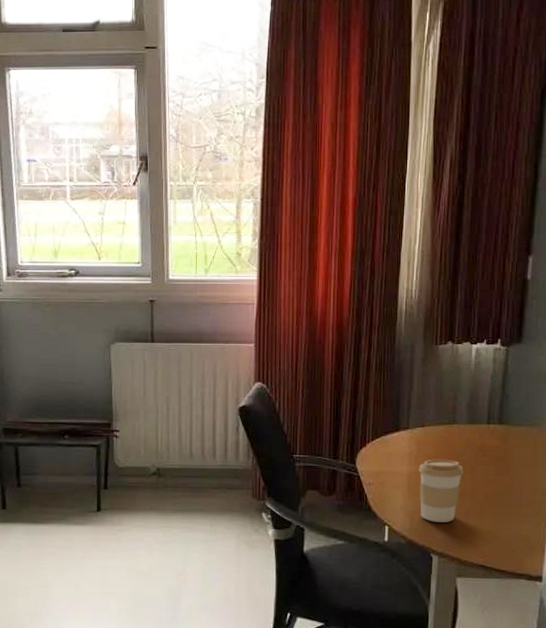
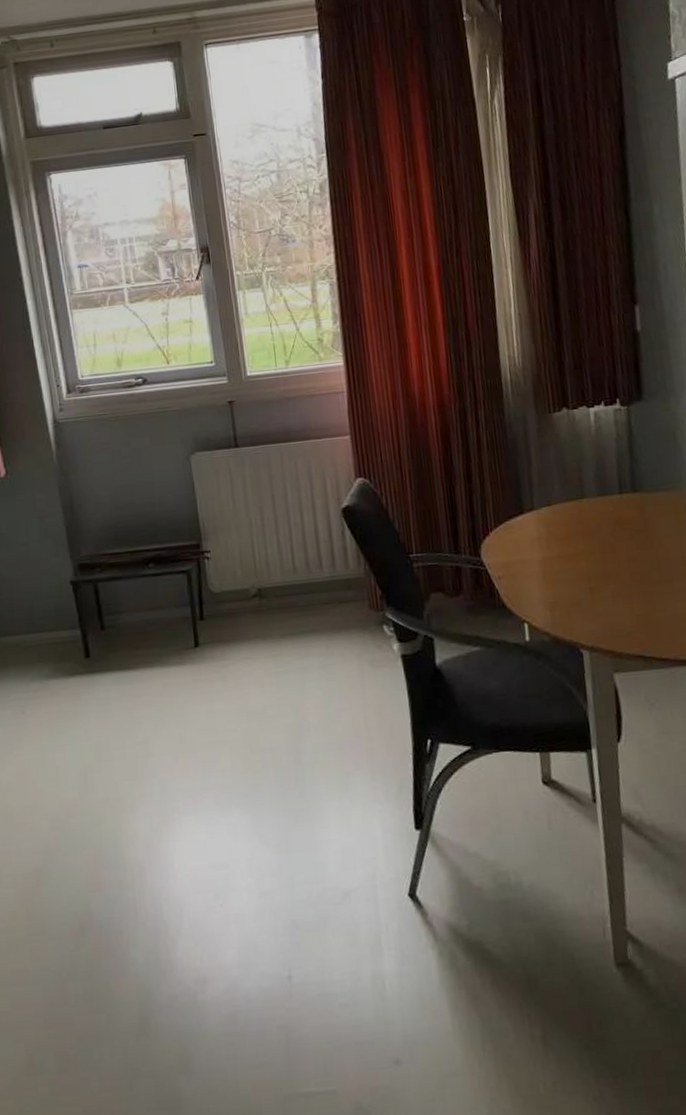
coffee cup: present [418,459,464,522] -> none [551,539,603,613]

